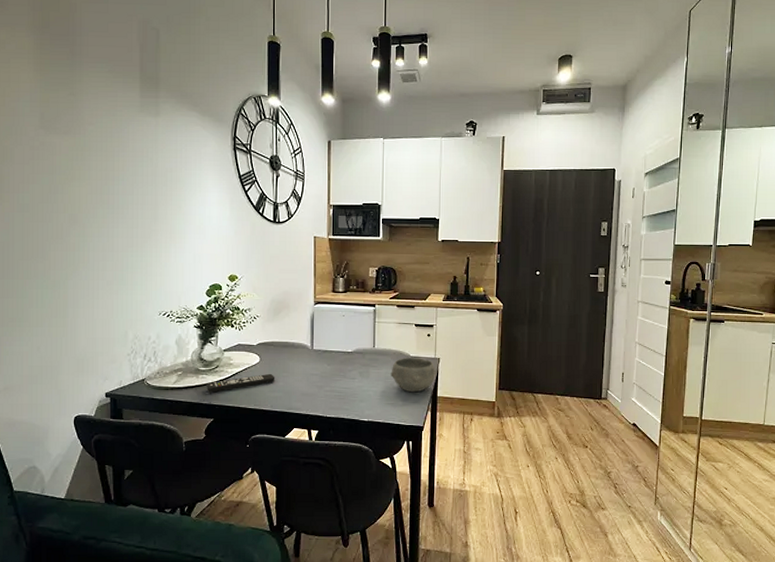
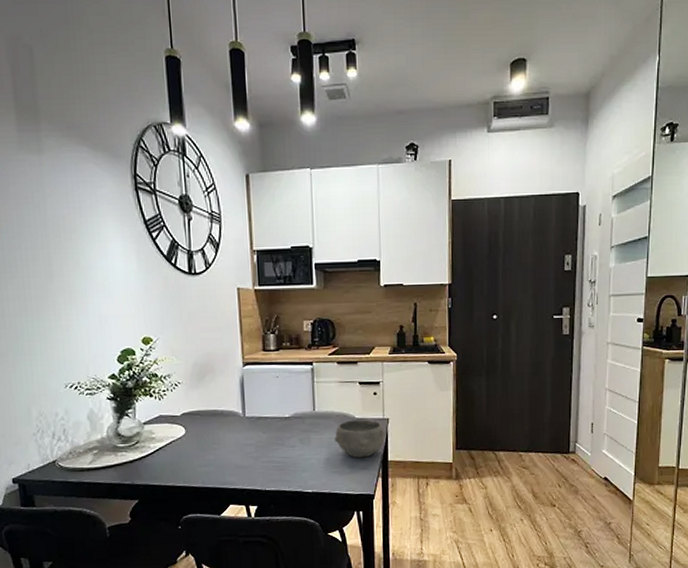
remote control: present [206,373,275,393] -> none [127,446,205,472]

